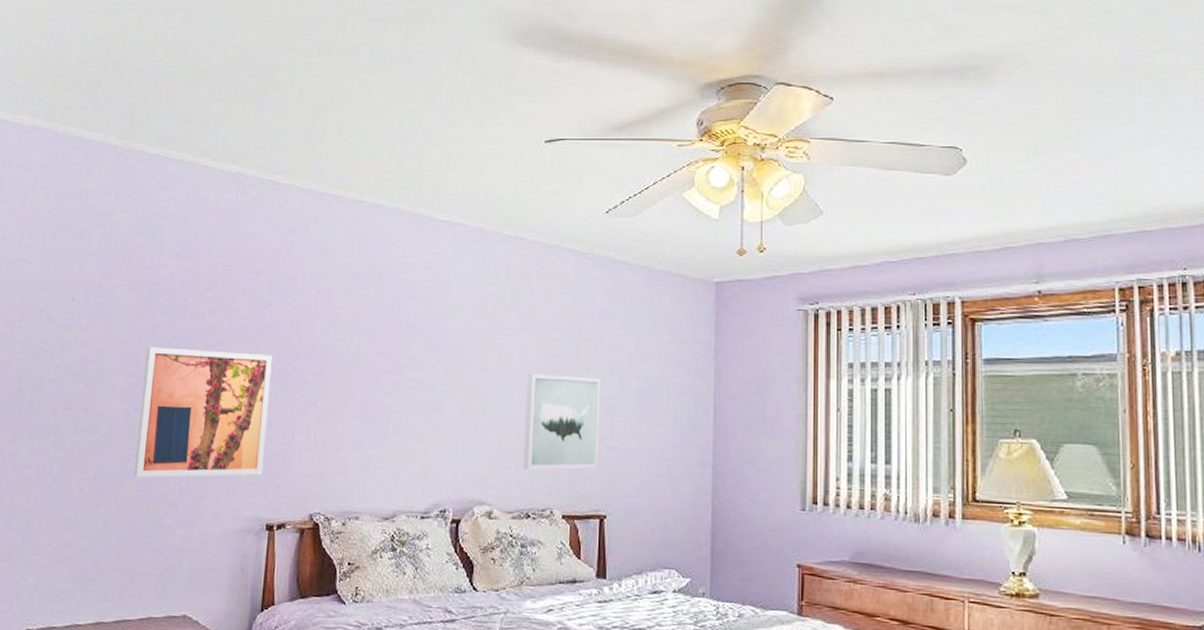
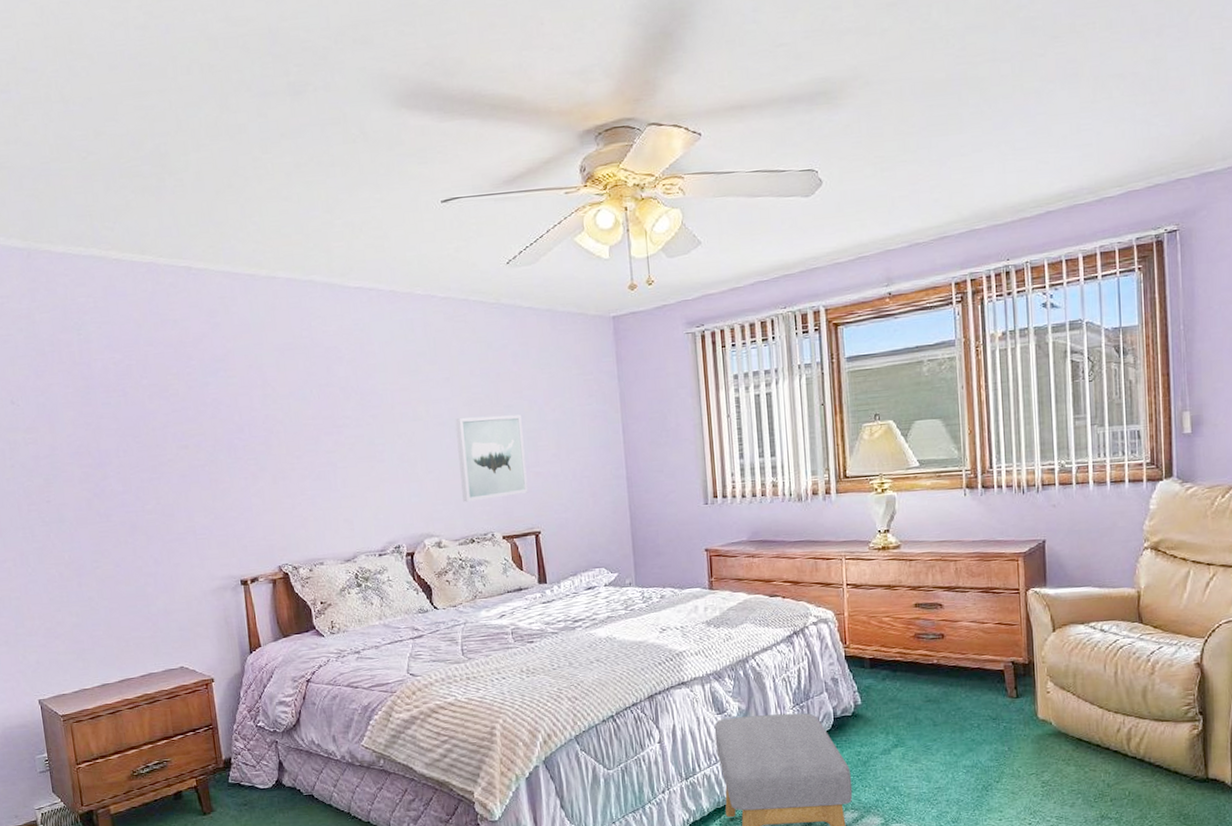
wall art: present [133,346,272,478] -> none [95,430,229,556]

